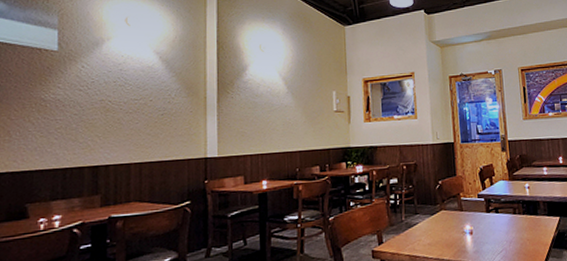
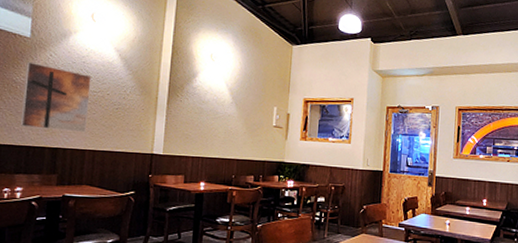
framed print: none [53,76,131,148] -> present [20,61,92,133]

